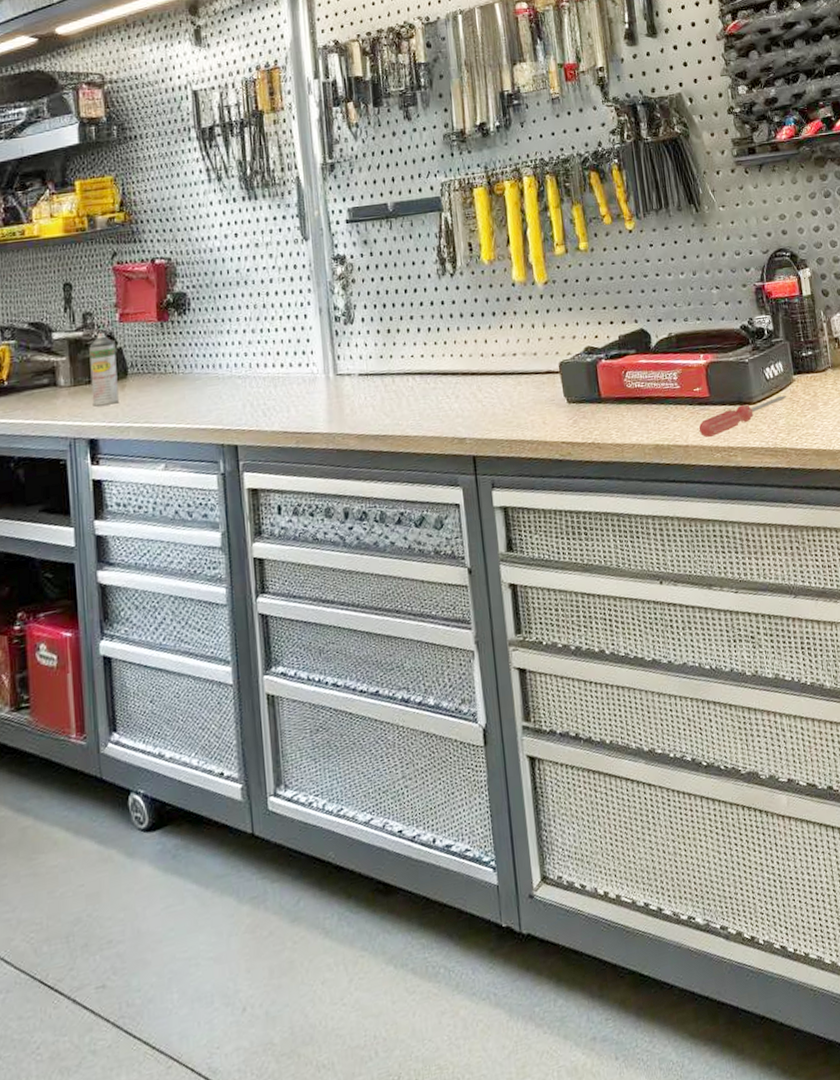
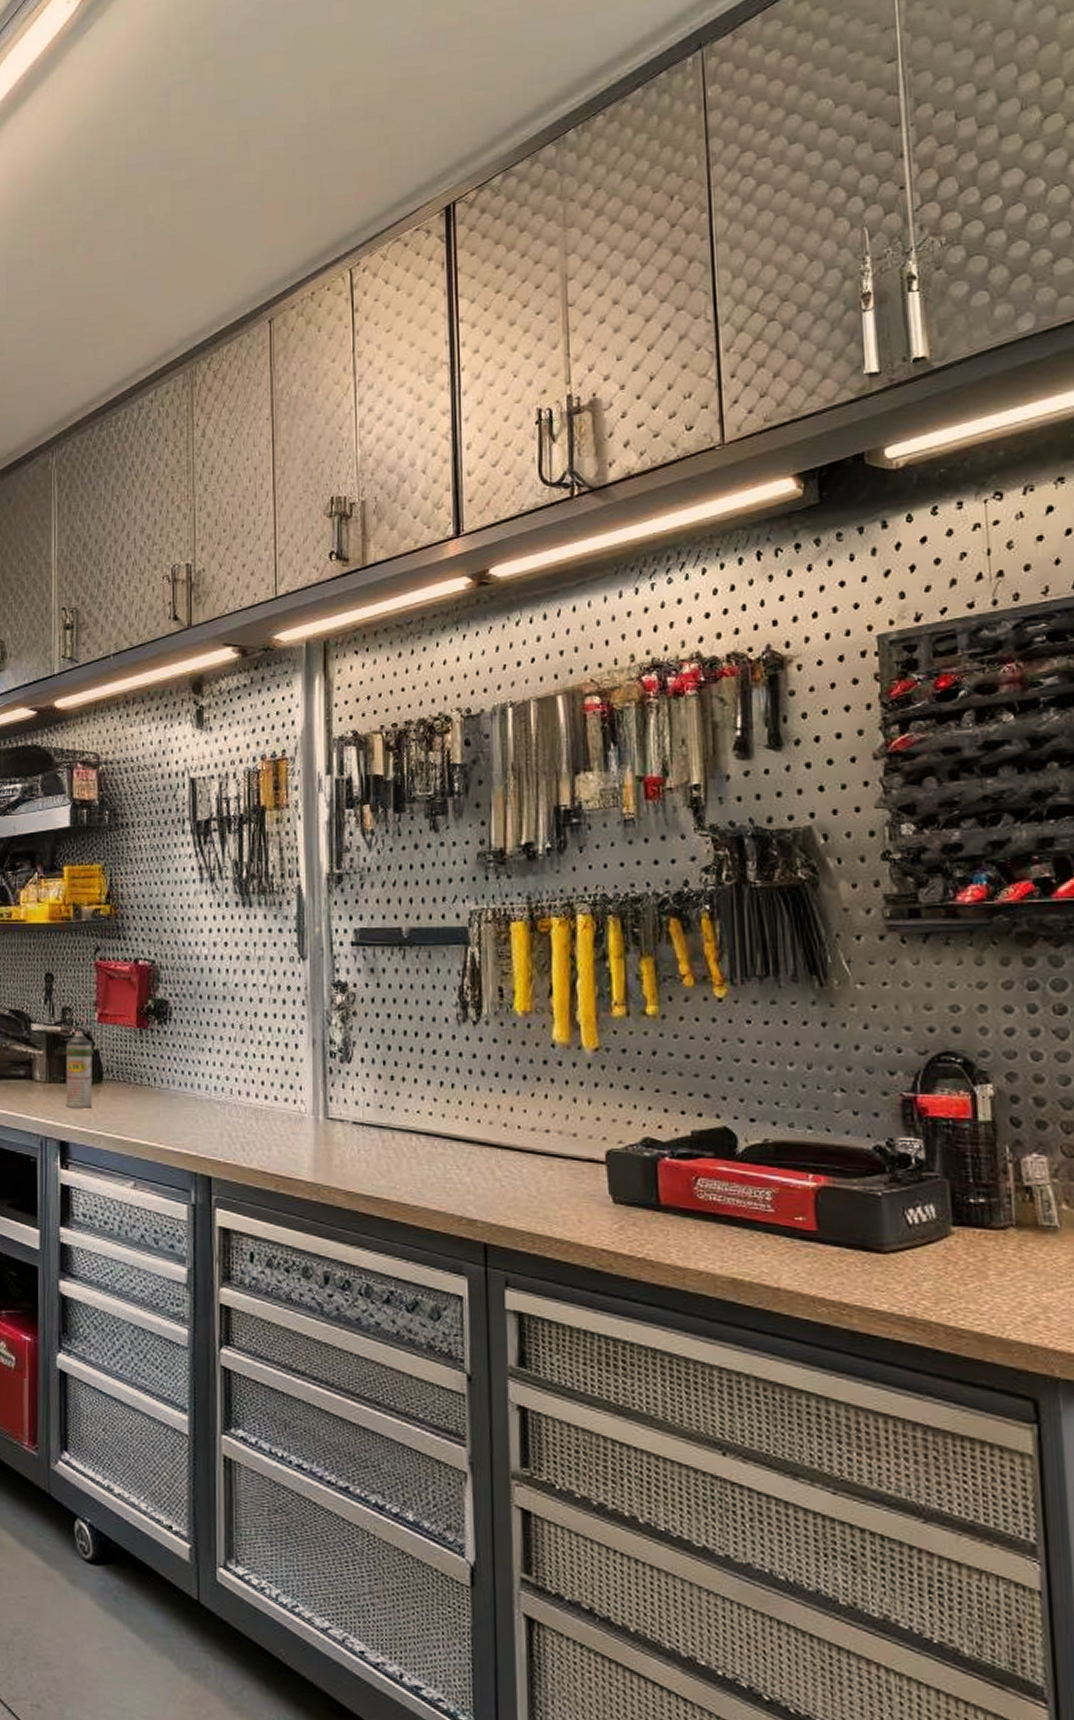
screwdriver: present [698,395,787,438] -> none [797,1249,939,1285]

